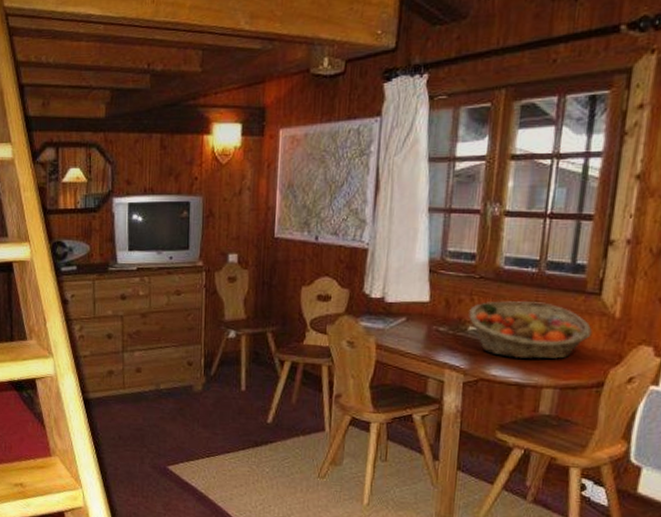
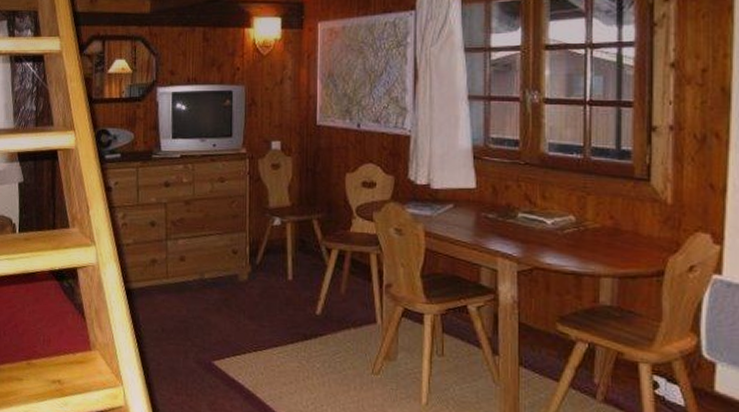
fruit basket: present [469,301,592,360] -> none [517,187,645,248]

